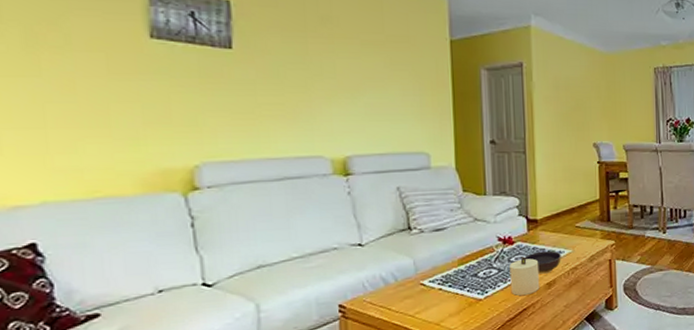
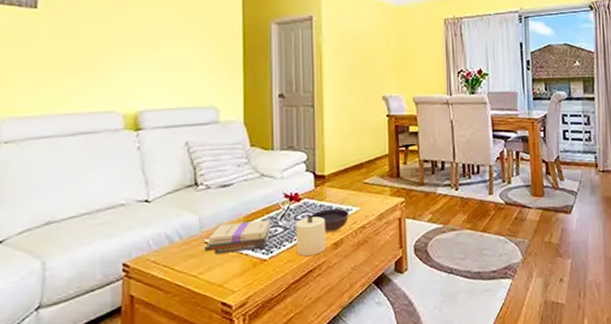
books: none [421,262,485,295] -> present [205,220,270,254]

